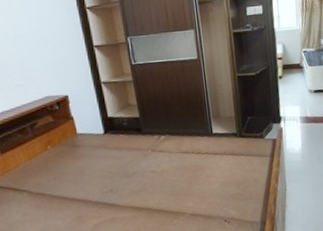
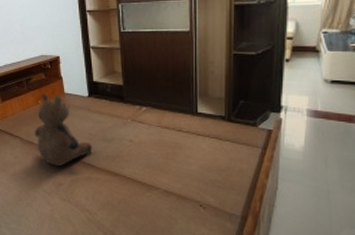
teddy bear: none [45,137,114,215] -> present [34,93,93,166]

